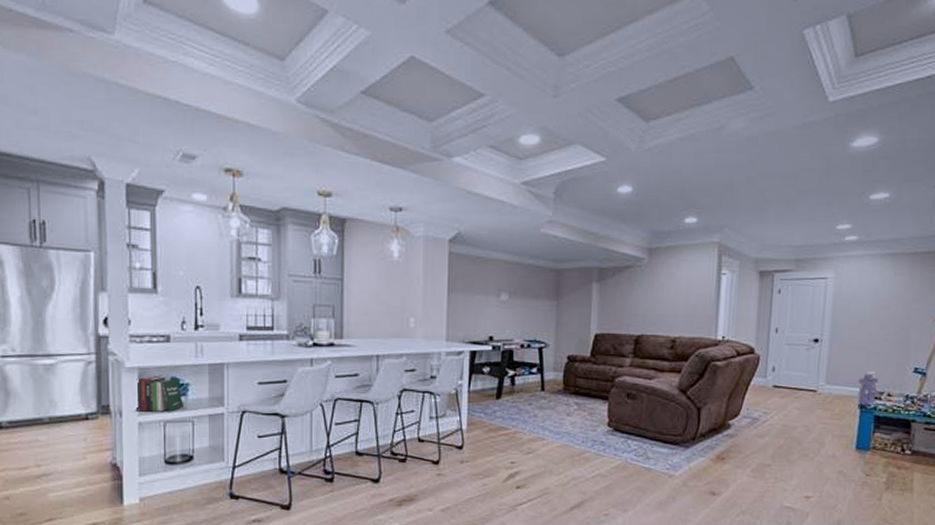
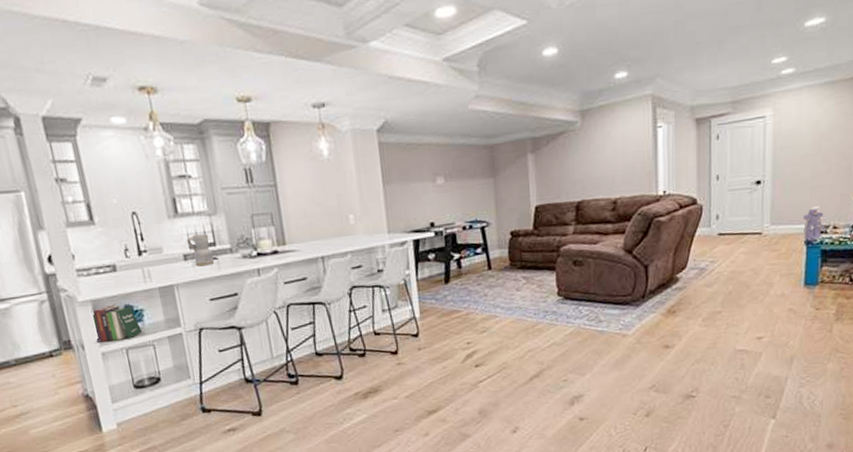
ceramic pitcher: none [245,317,269,349] -> present [186,234,215,267]

